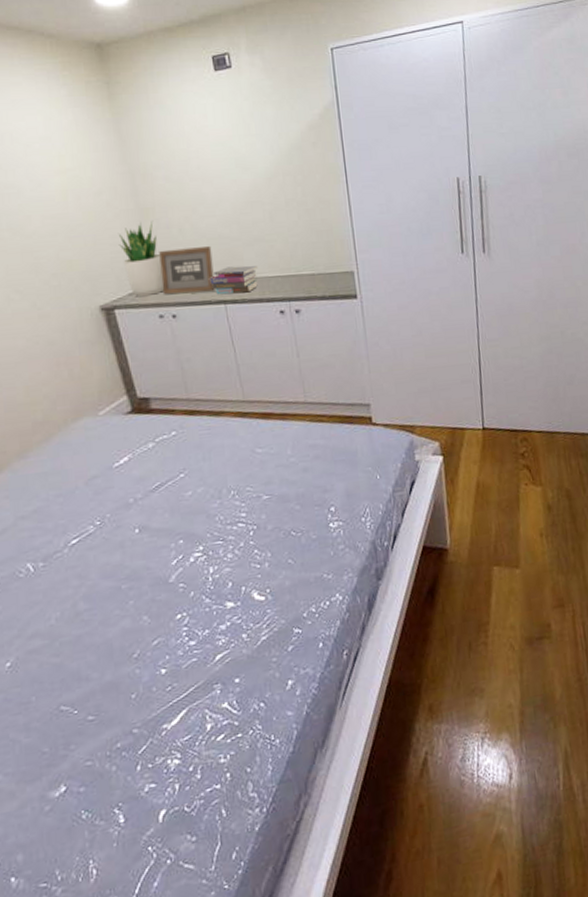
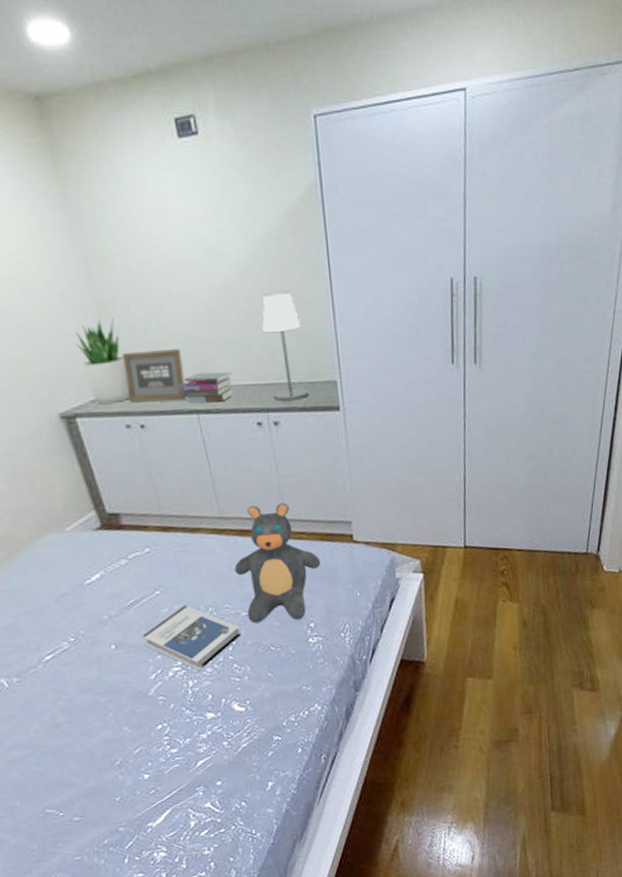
hardback book: none [165,488,262,557] -> present [142,605,241,672]
stuffed animal: none [257,386,341,508] -> present [234,503,321,624]
table lamp: none [285,193,327,291] -> present [262,291,308,401]

